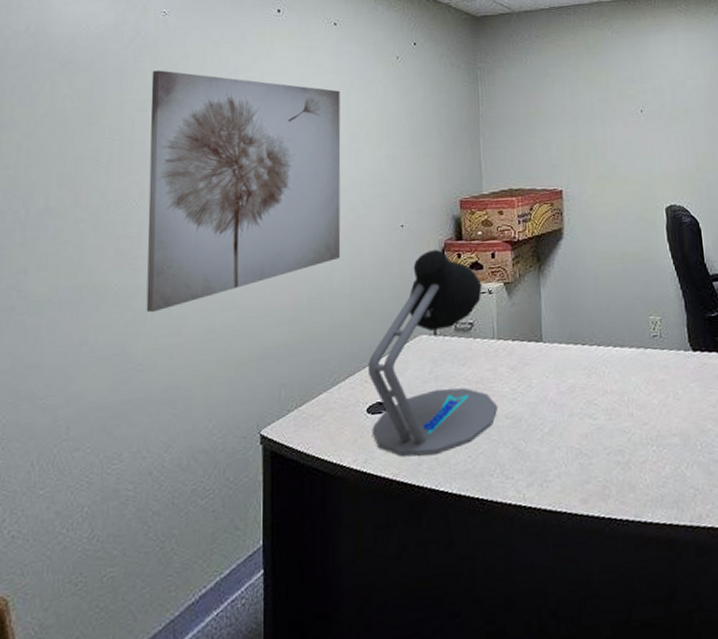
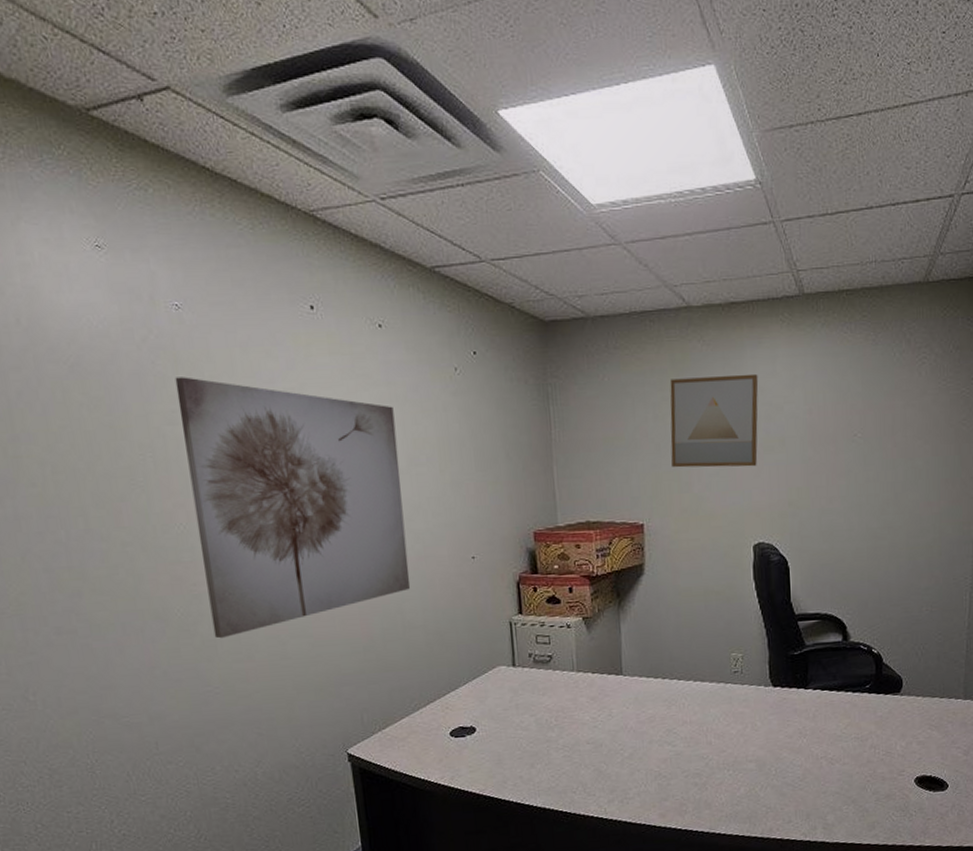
desk lamp: present [367,250,498,457] -> none [447,583,579,775]
wall art: none [584,55,665,138] -> present [669,373,759,468]

